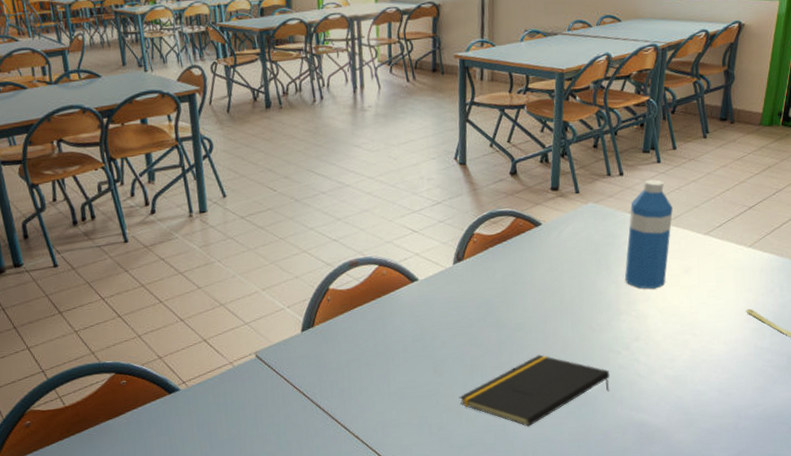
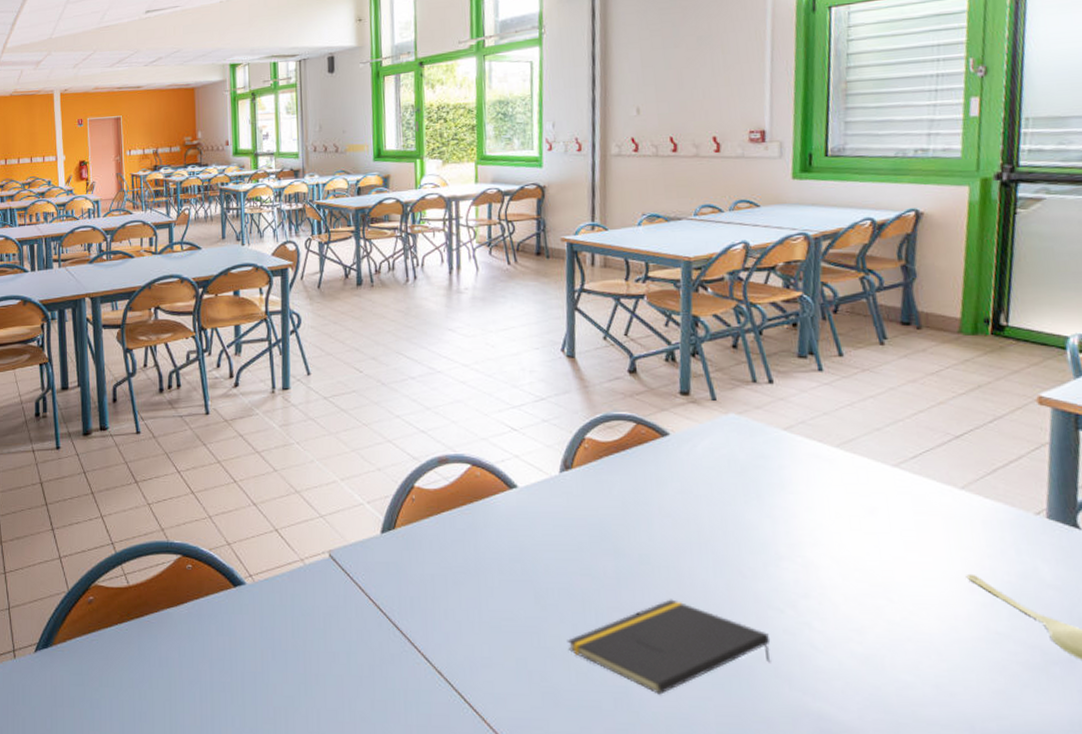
water bottle: present [625,179,673,289] -> none [783,391,845,531]

